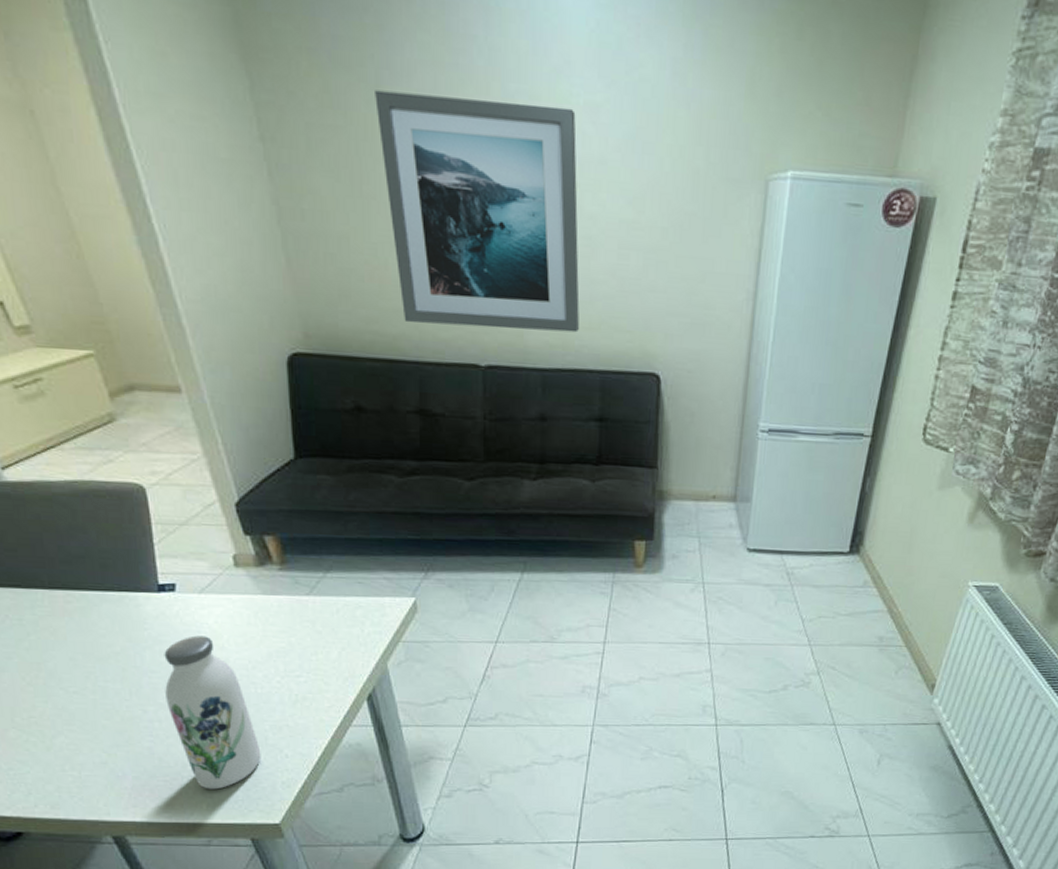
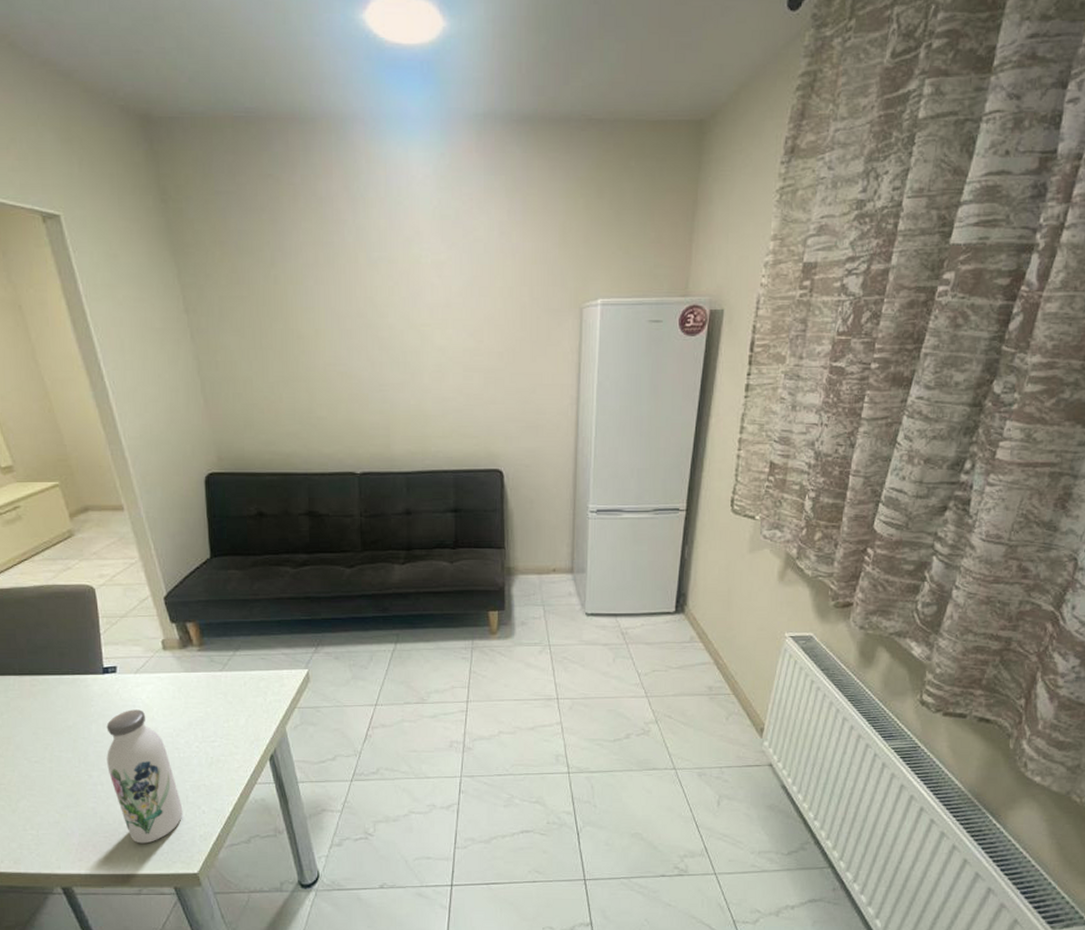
wall art: present [375,90,580,333] -> none [271,266,434,443]

